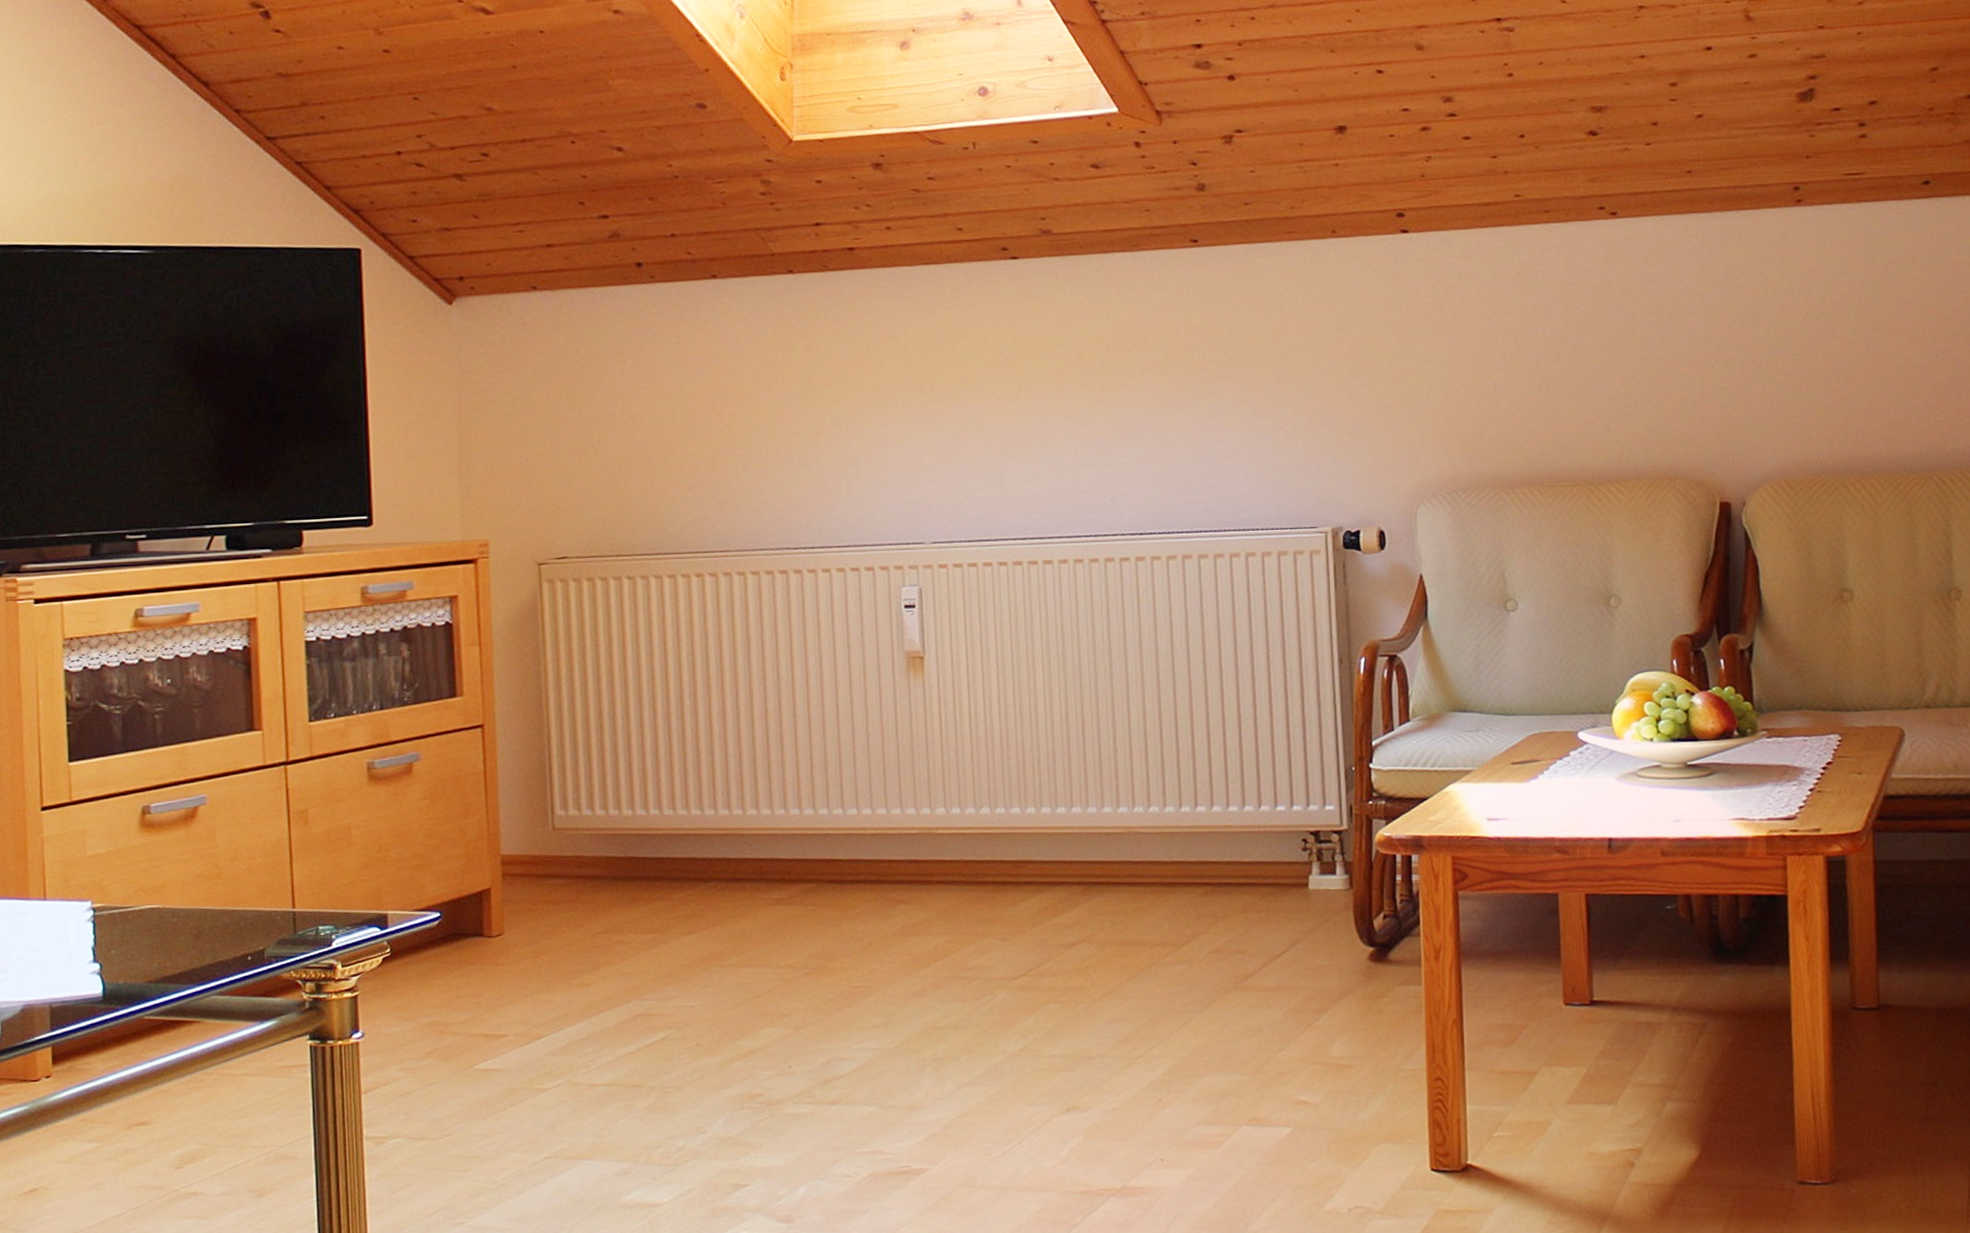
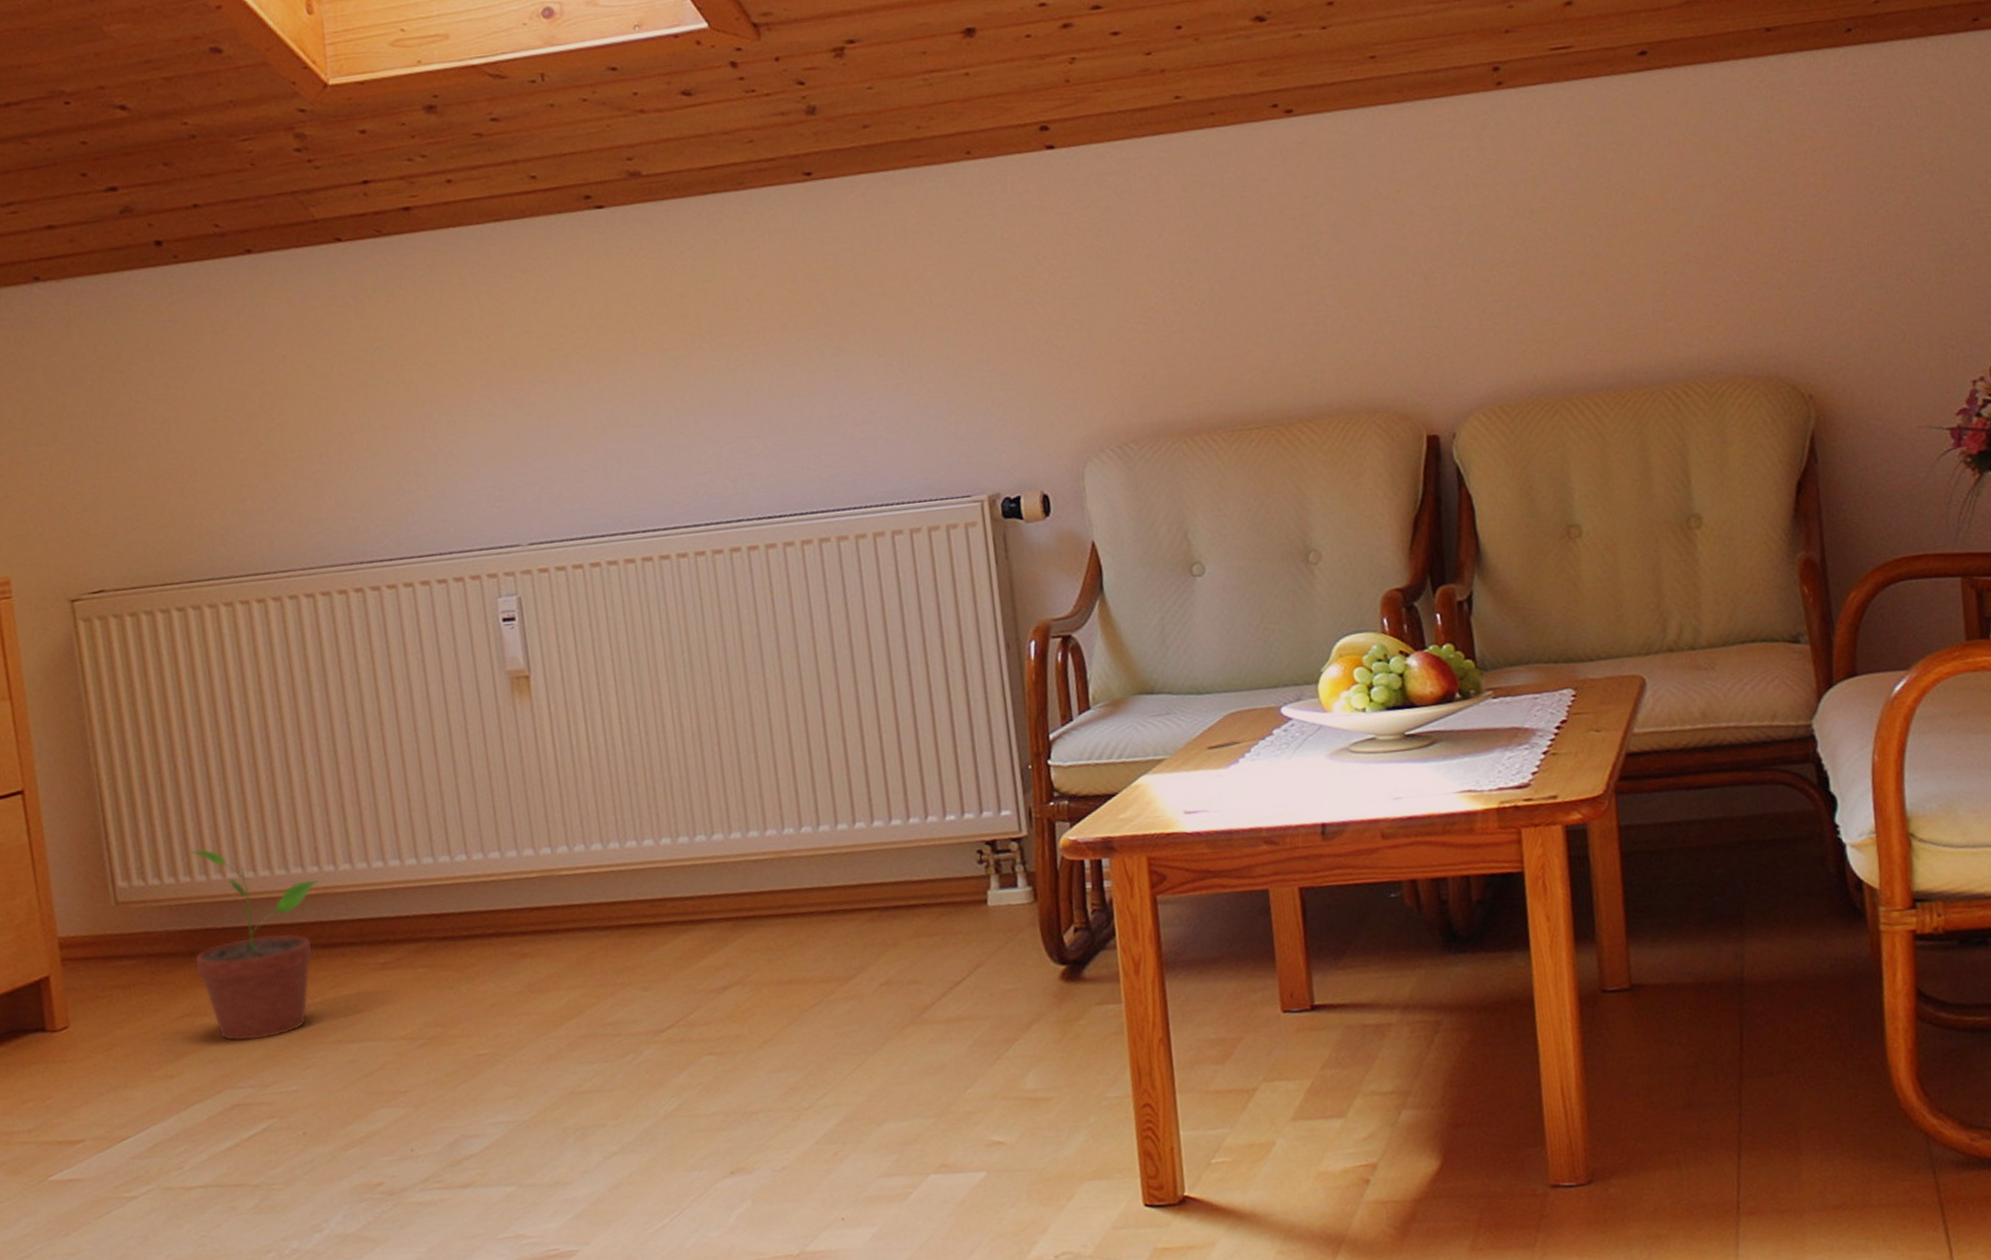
potted plant: none [618,787,728,959] -> present [190,849,319,1041]

